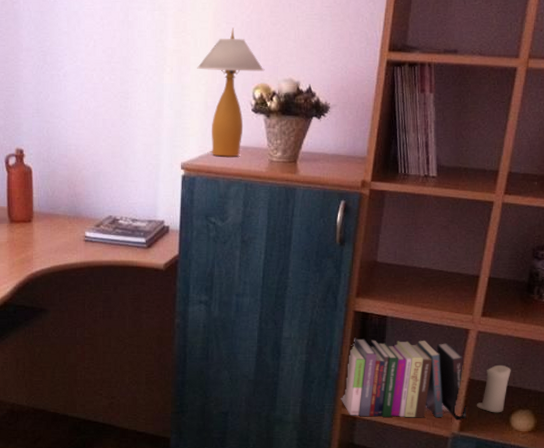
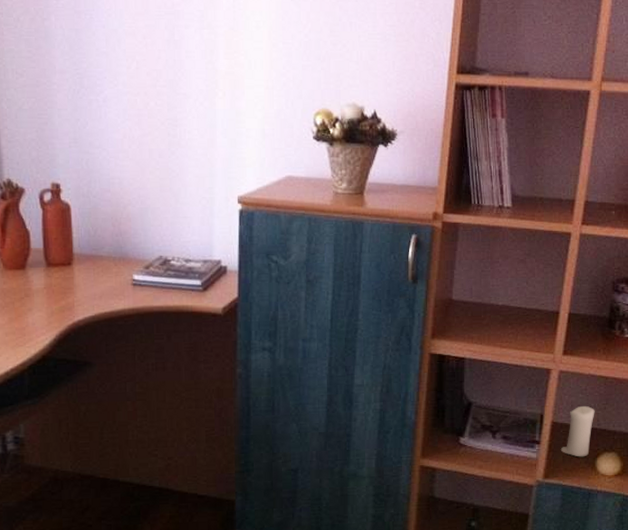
table lamp: present [197,28,265,157] -> none [252,48,326,189]
books: present [340,337,466,419] -> none [418,382,550,468]

